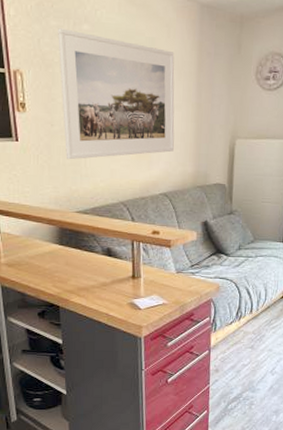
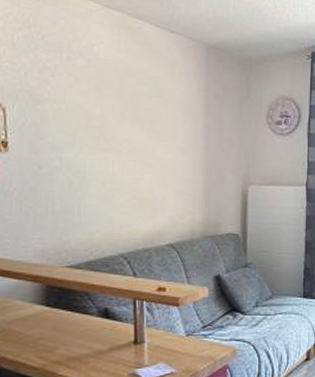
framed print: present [58,28,175,160] -> none [48,62,181,207]

